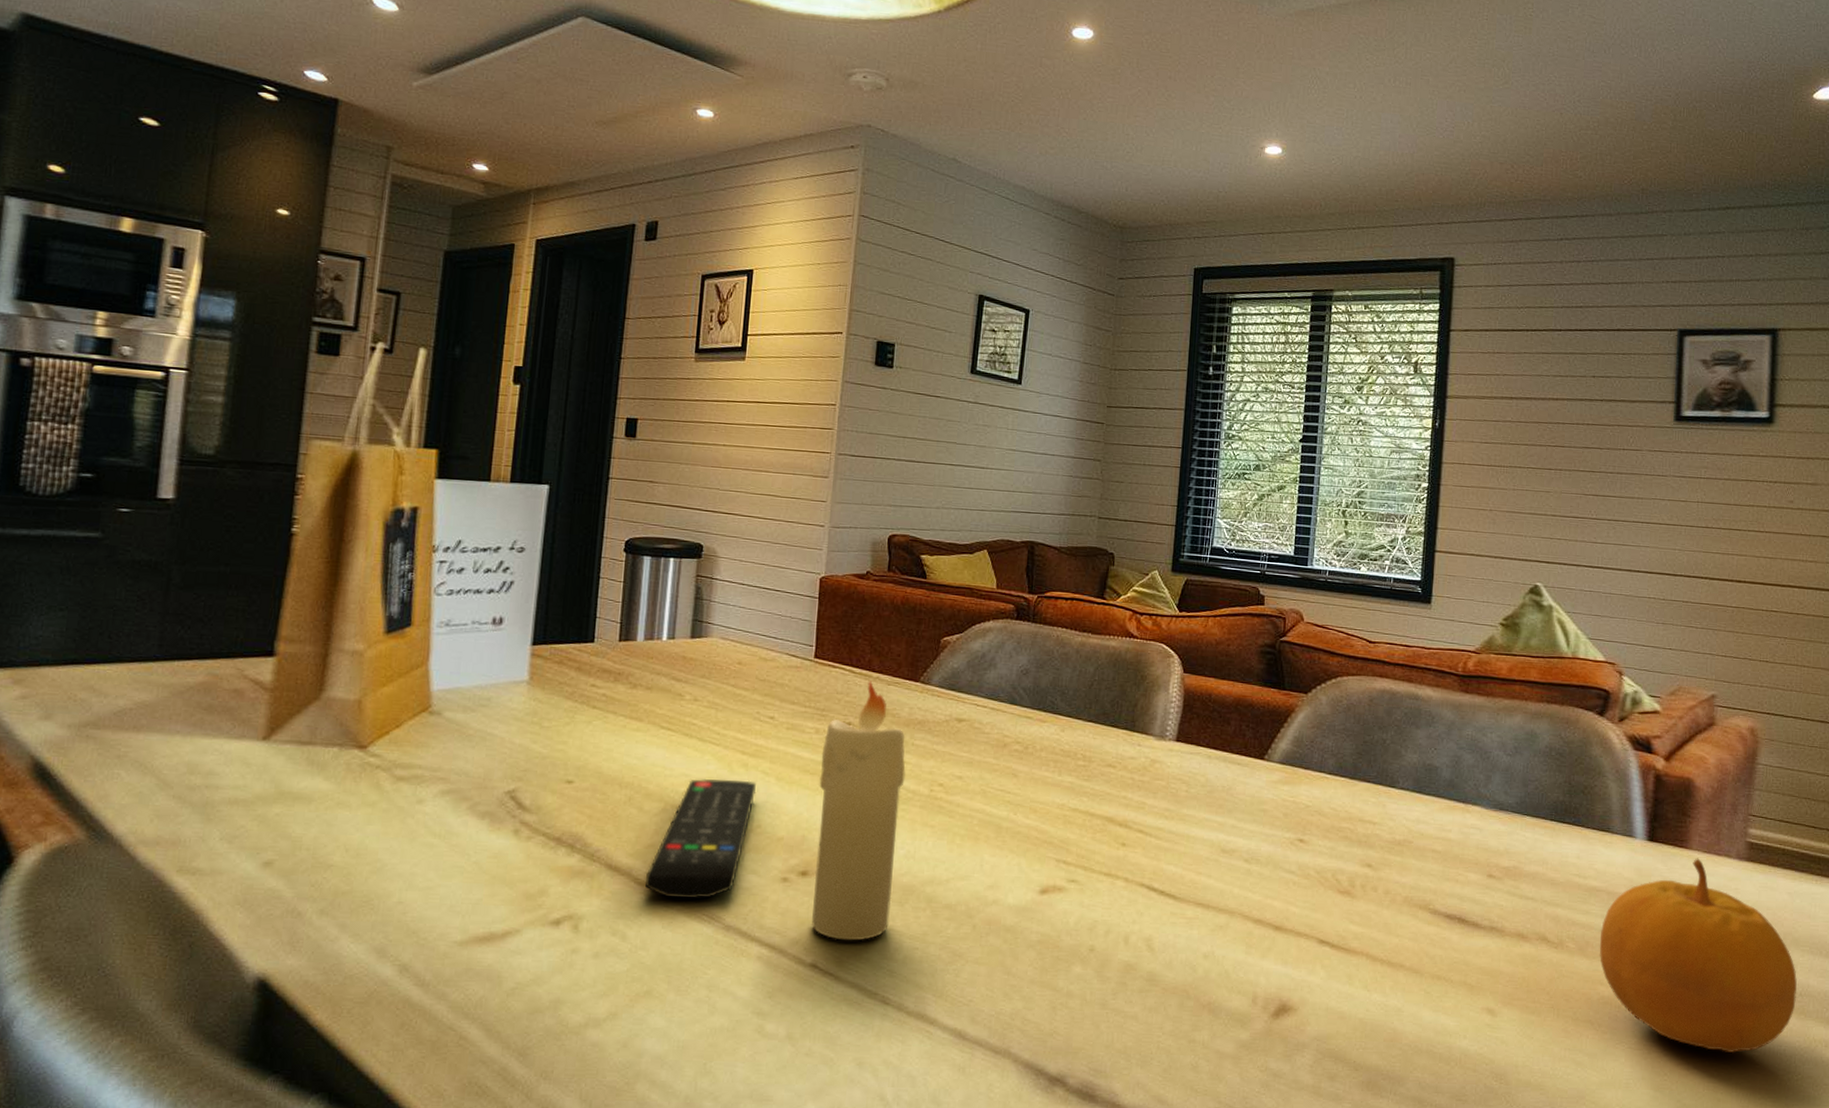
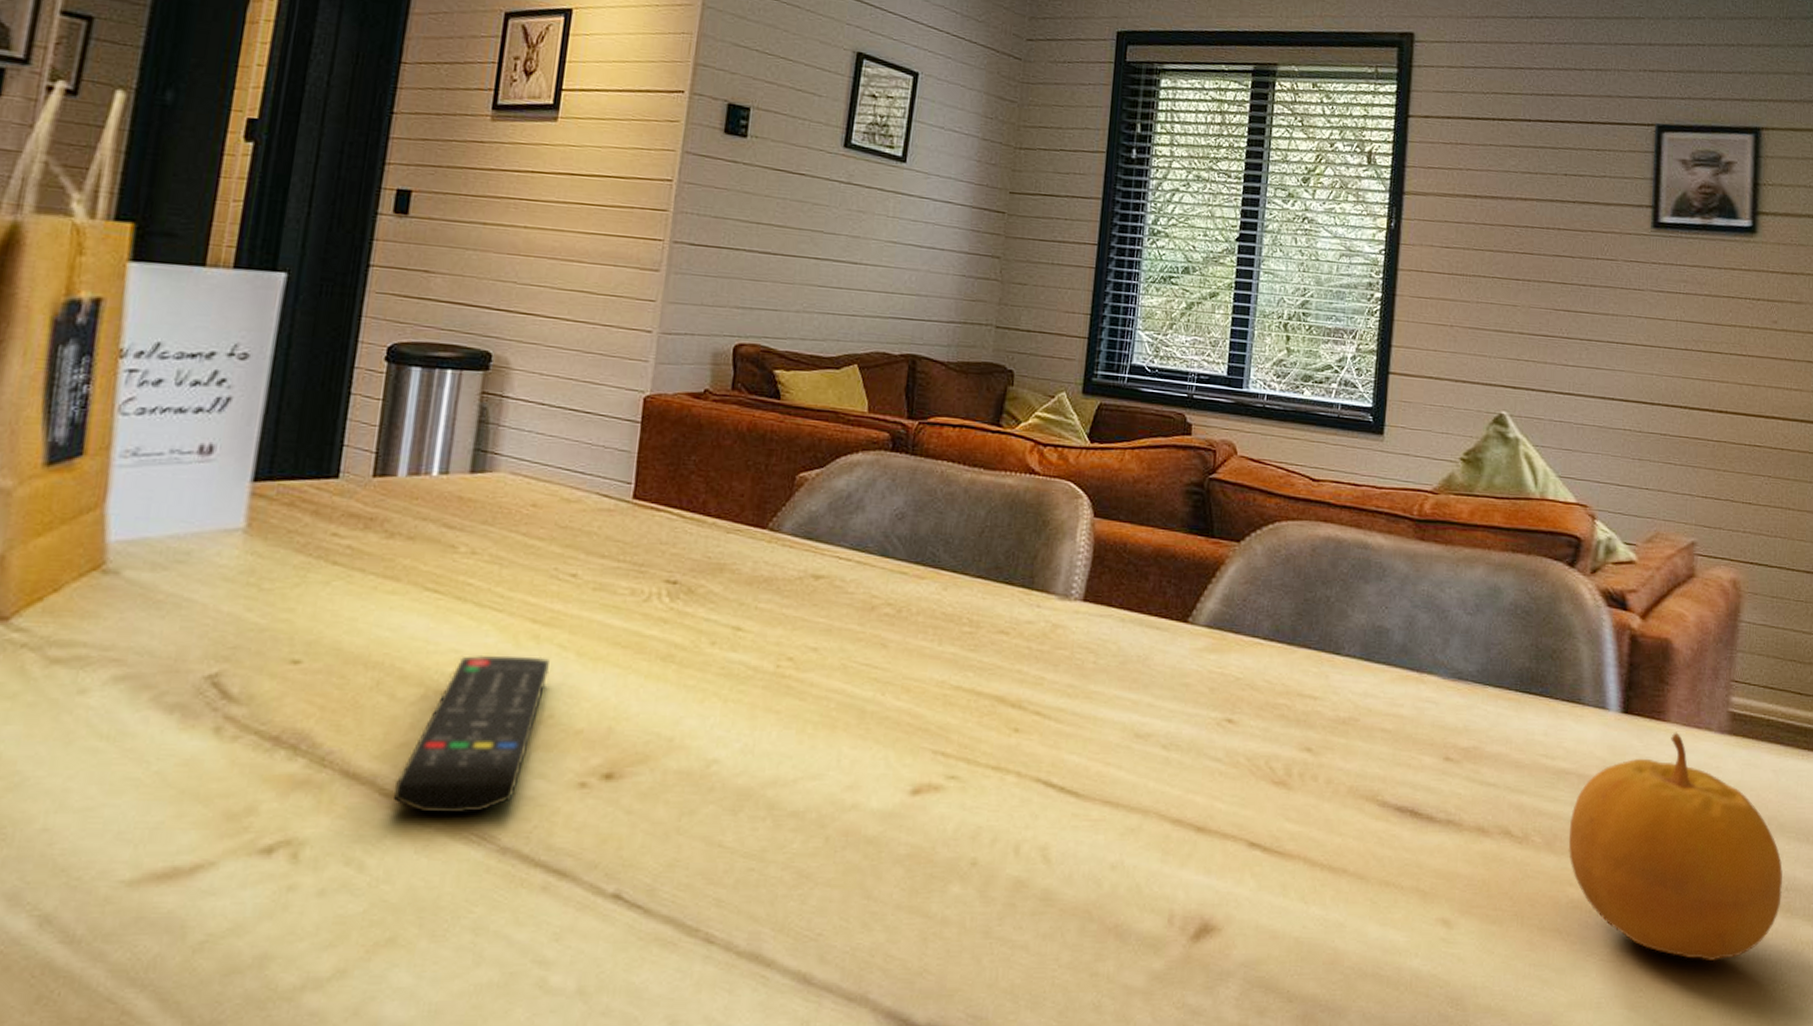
candle: present [812,681,906,941] -> none [616,528,747,862]

